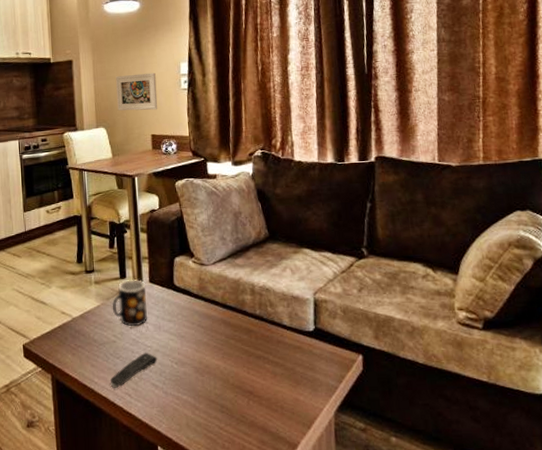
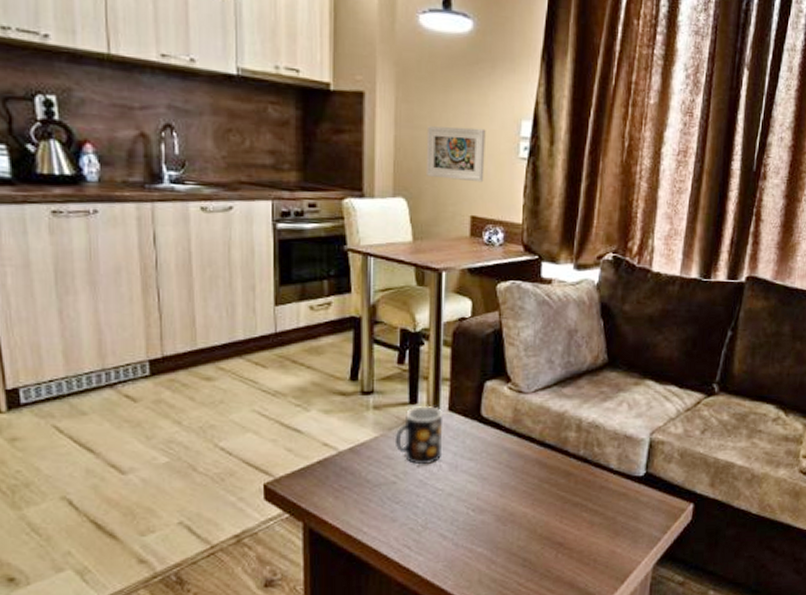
remote control: present [110,352,158,388] -> none [384,496,450,539]

